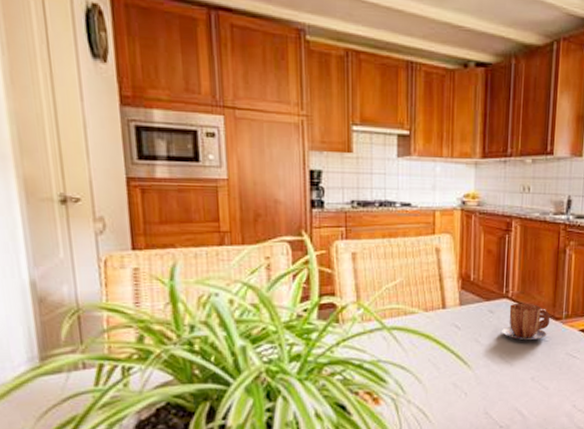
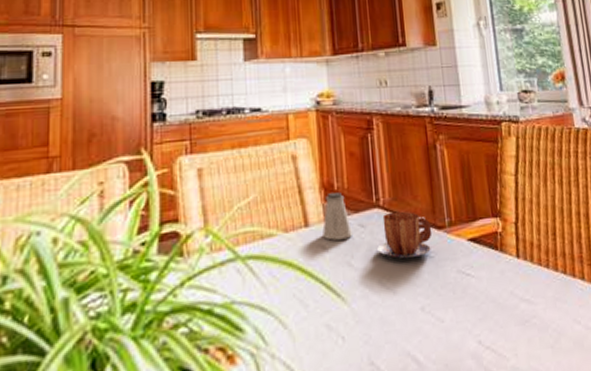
saltshaker: none [457,283,482,321] -> present [322,192,352,241]

